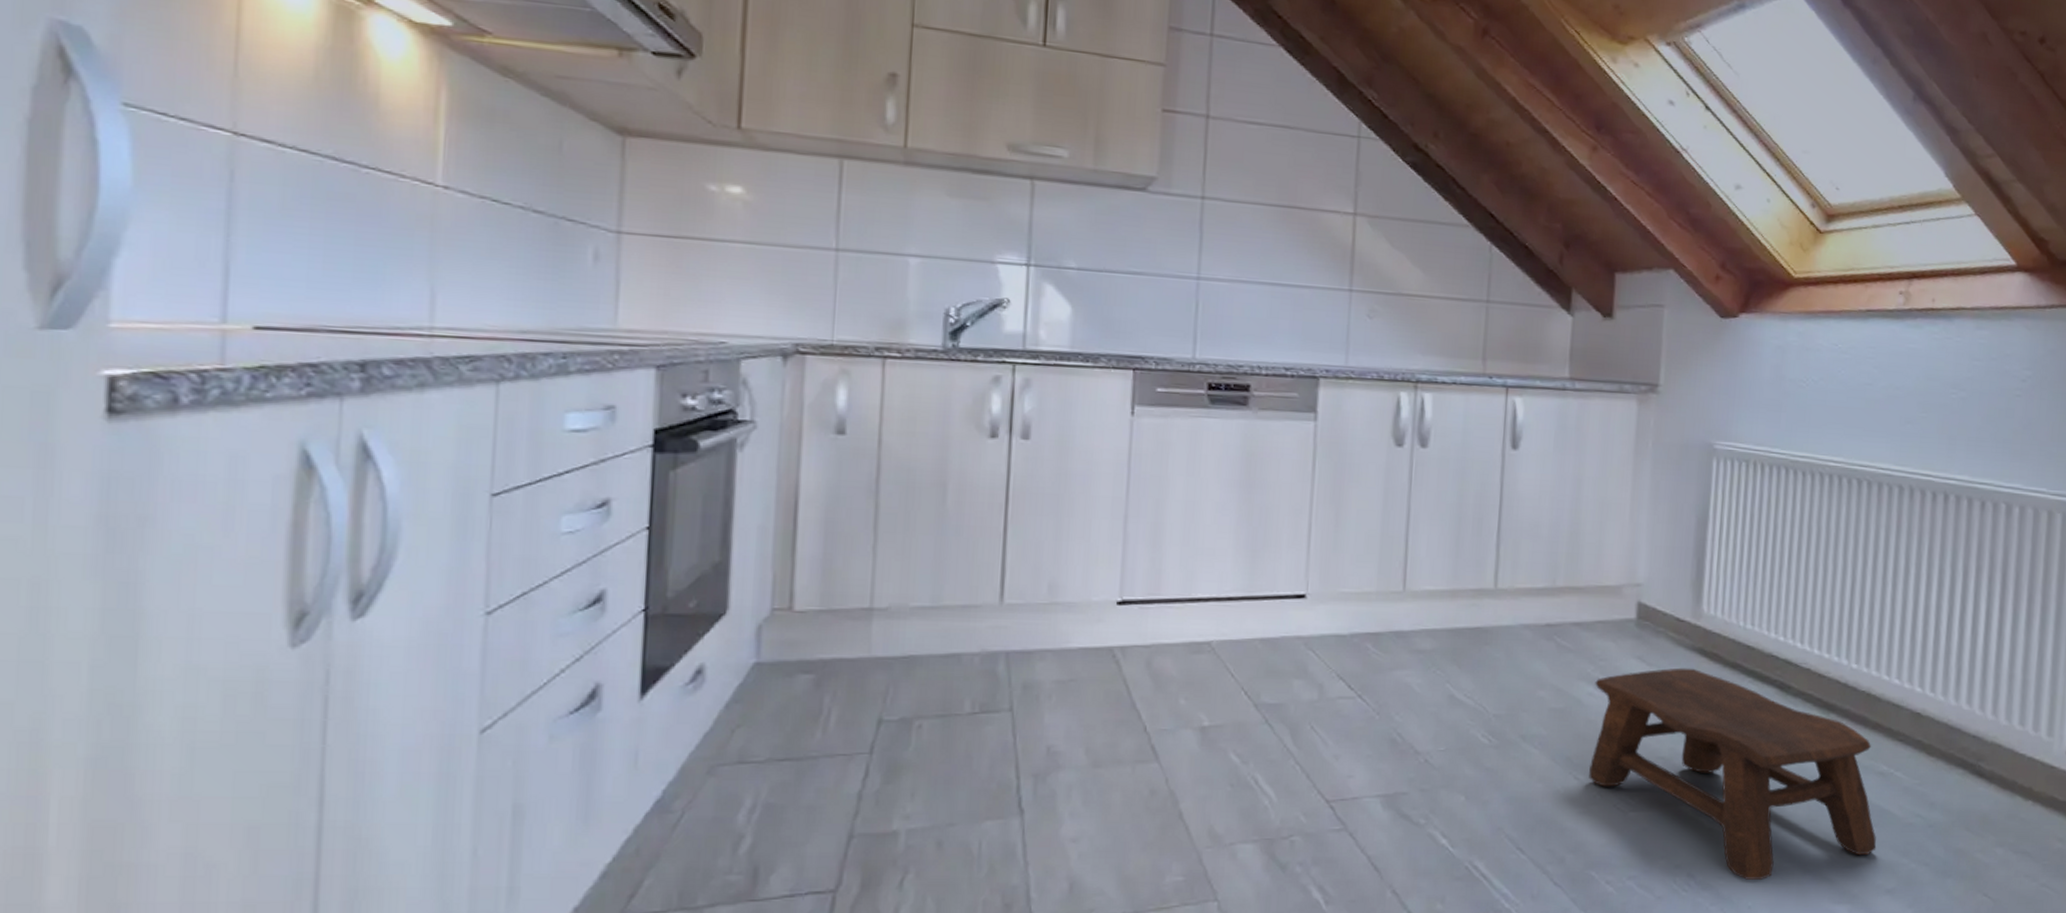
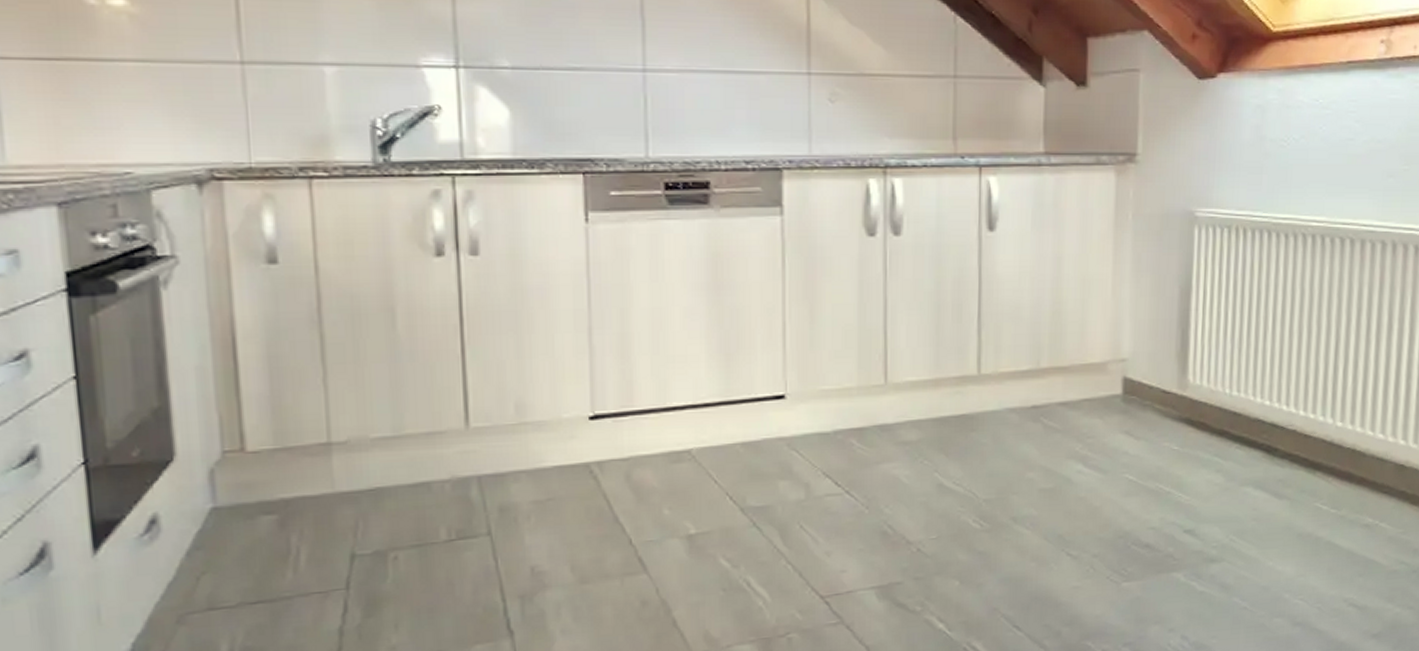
stool: present [1589,667,1877,880] -> none [1081,438,1363,637]

